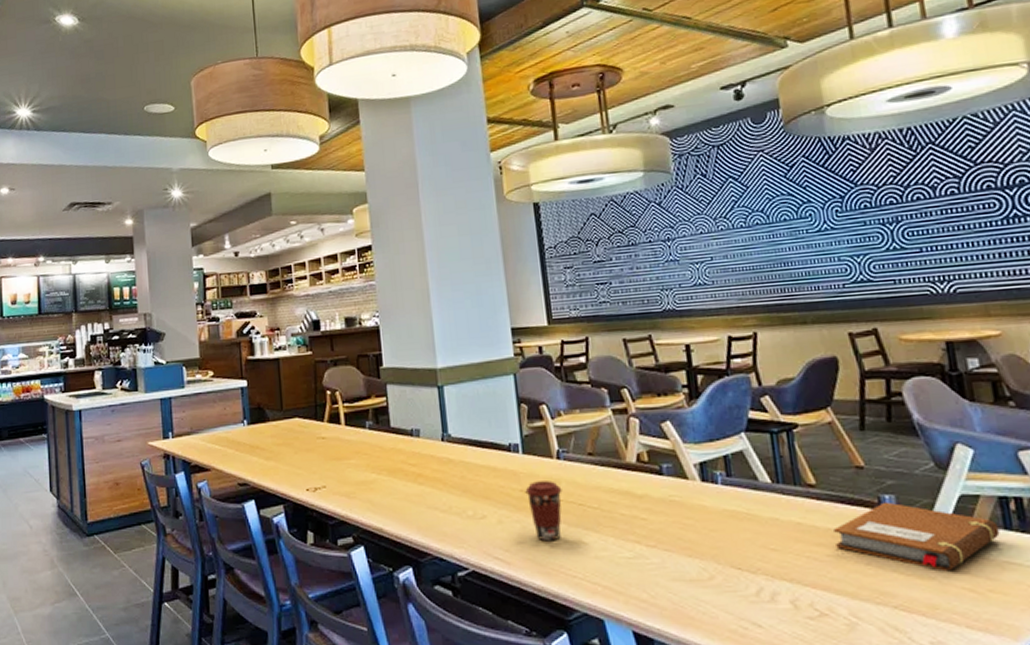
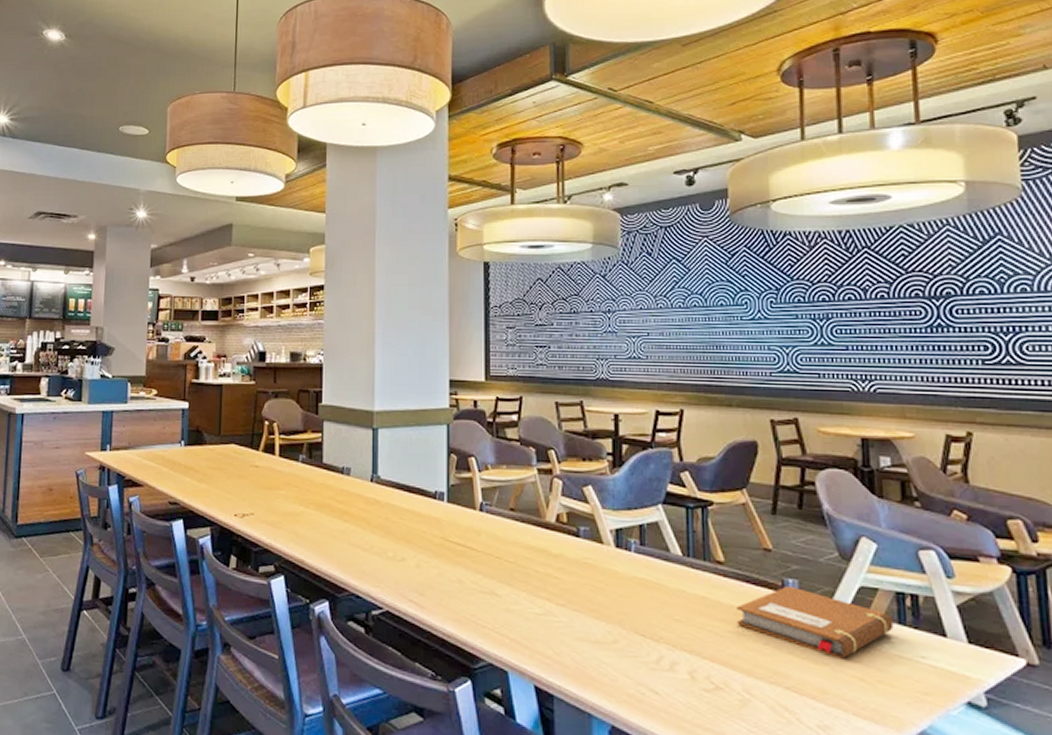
coffee cup: present [525,481,562,542] -> none [446,530,481,590]

